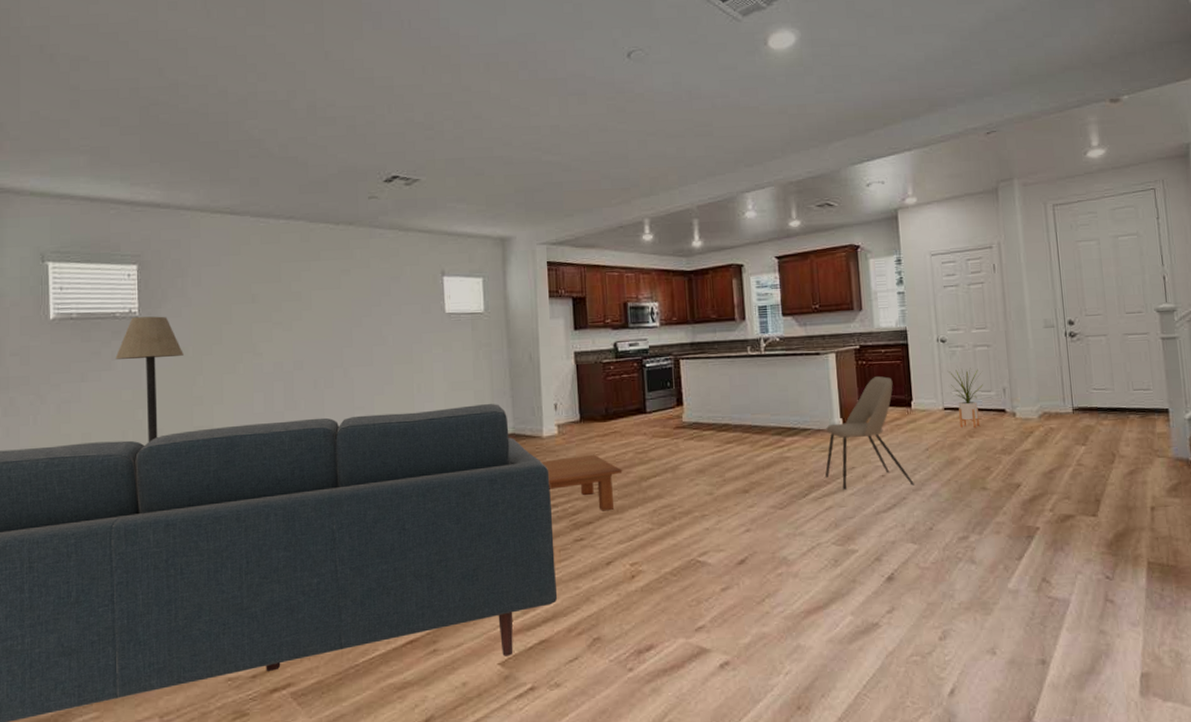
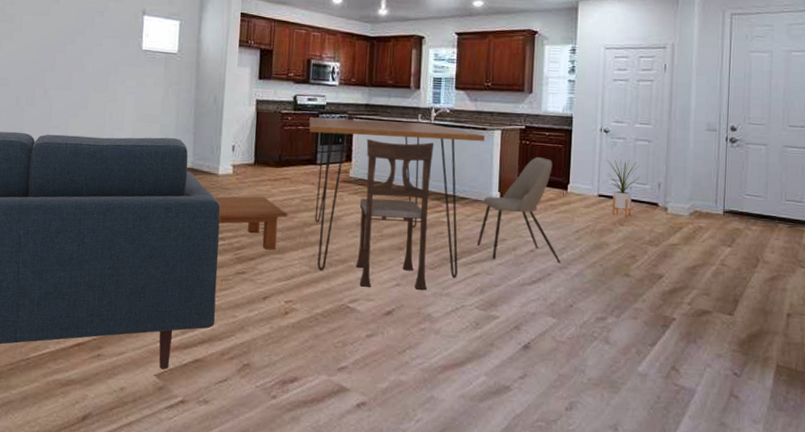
dining table: none [633,354,819,526] -> present [309,117,485,279]
dining chair: none [696,375,778,538] -> present [357,138,434,291]

